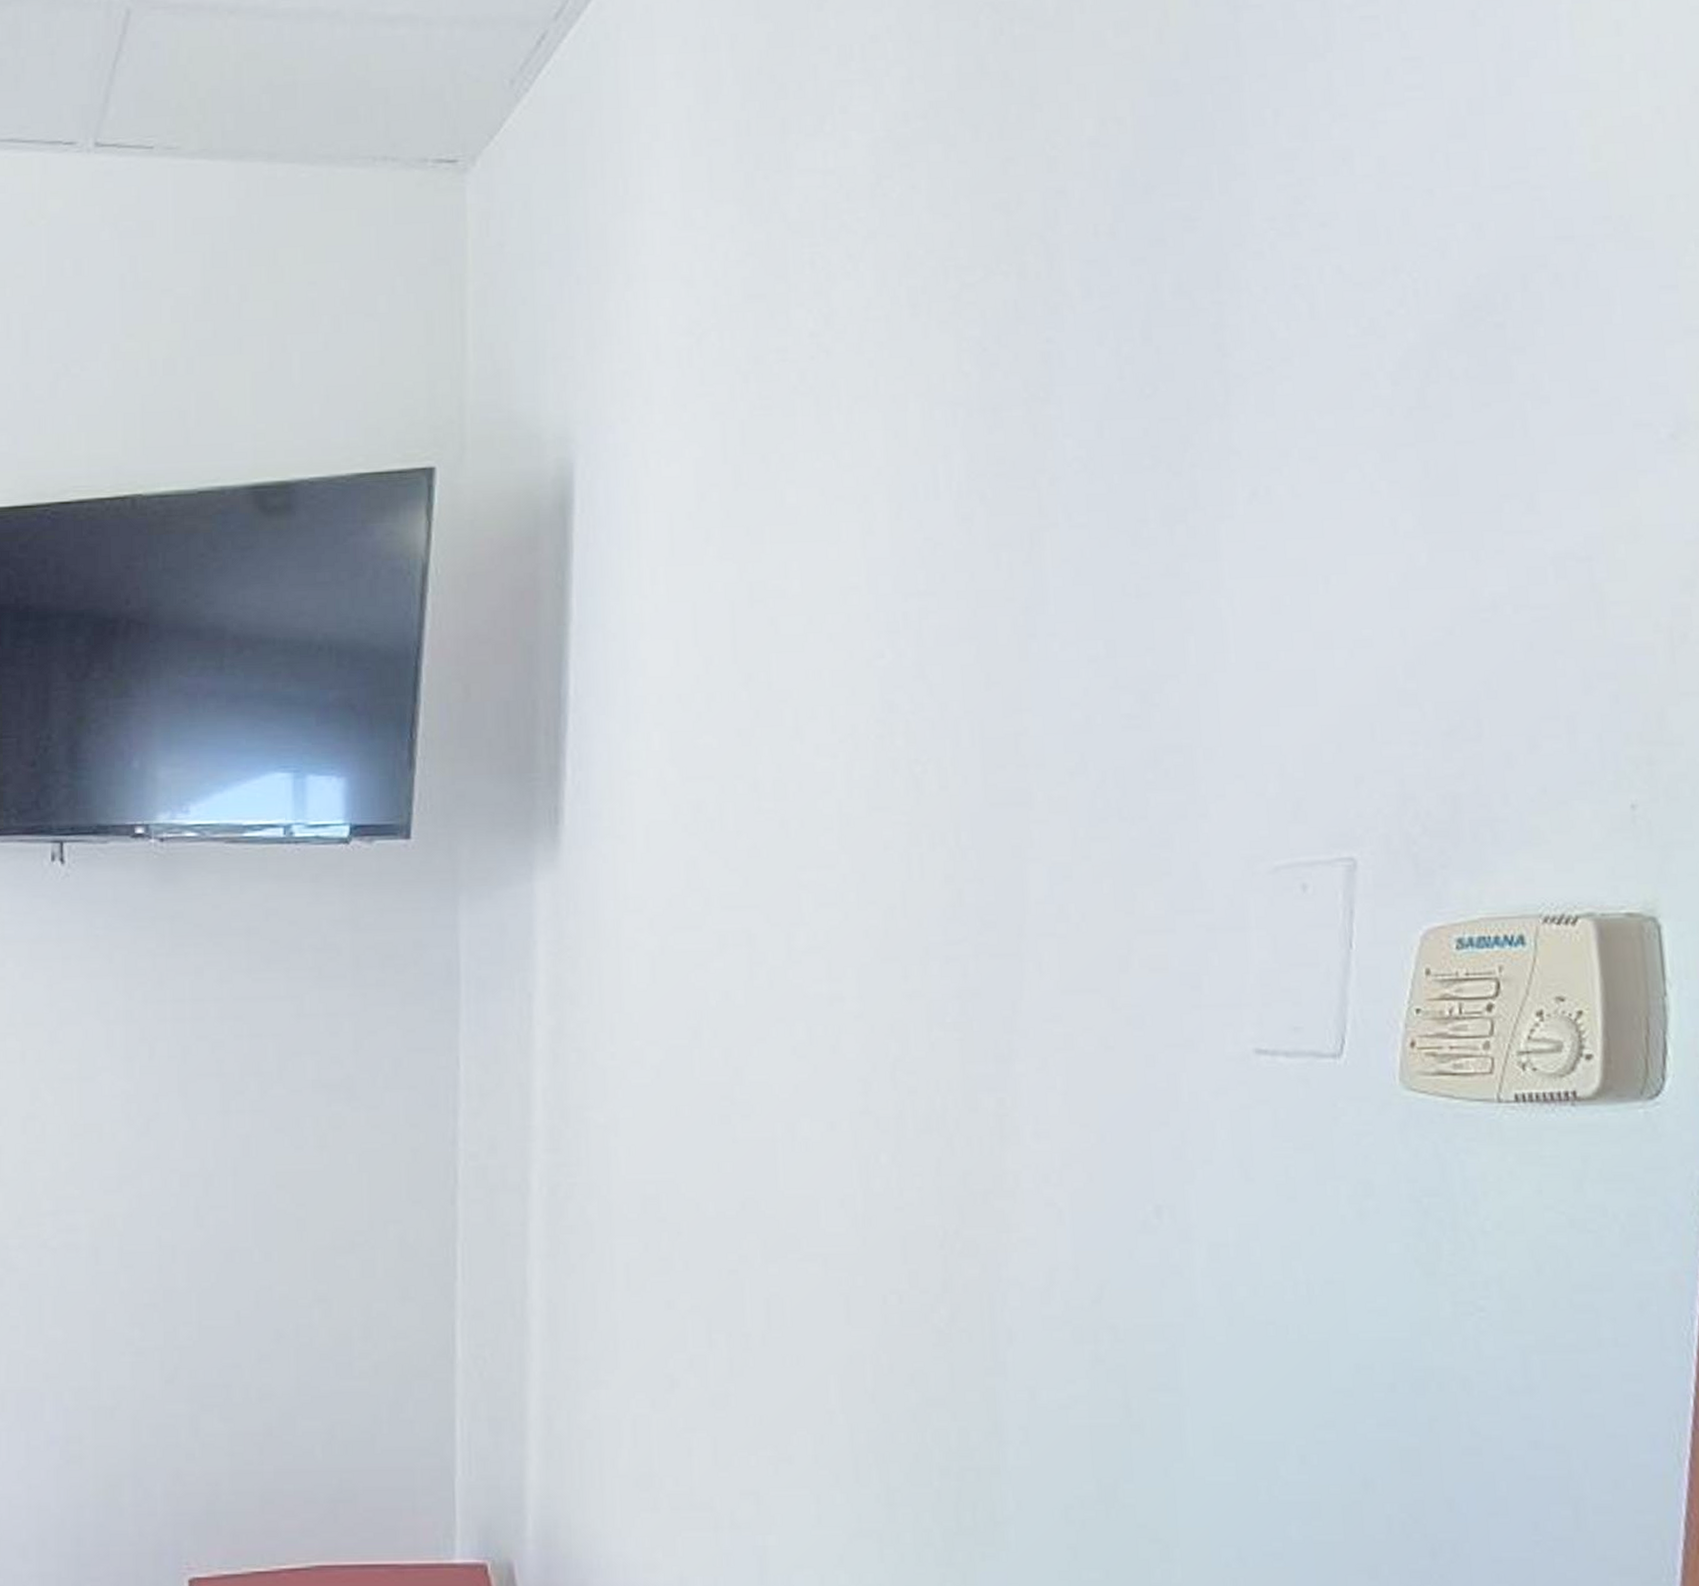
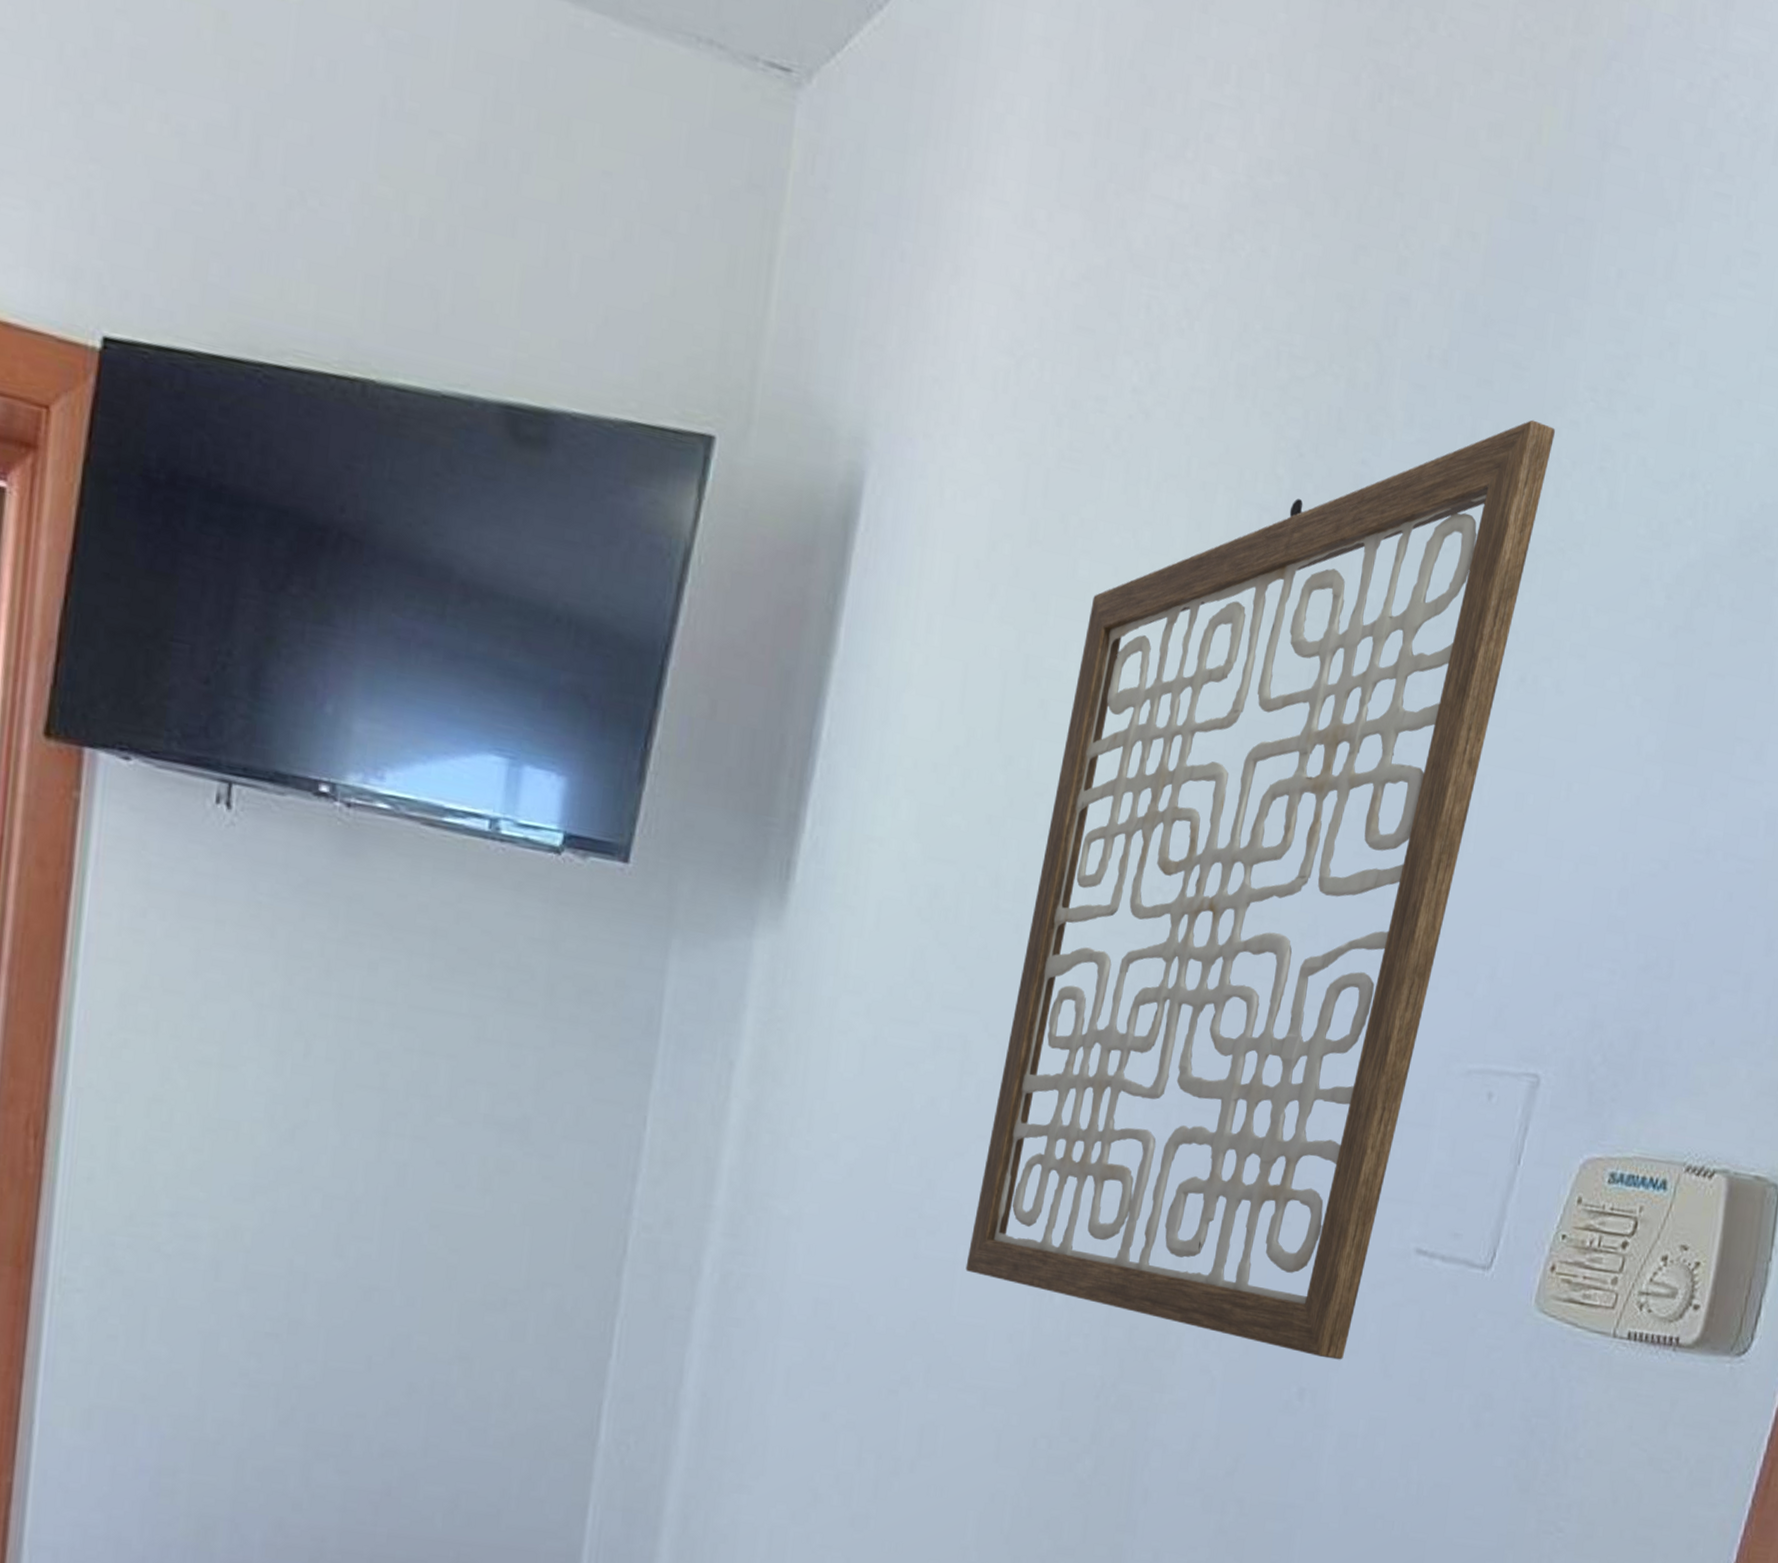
wall art: none [785,261,1240,1173] -> present [965,419,1556,1360]

